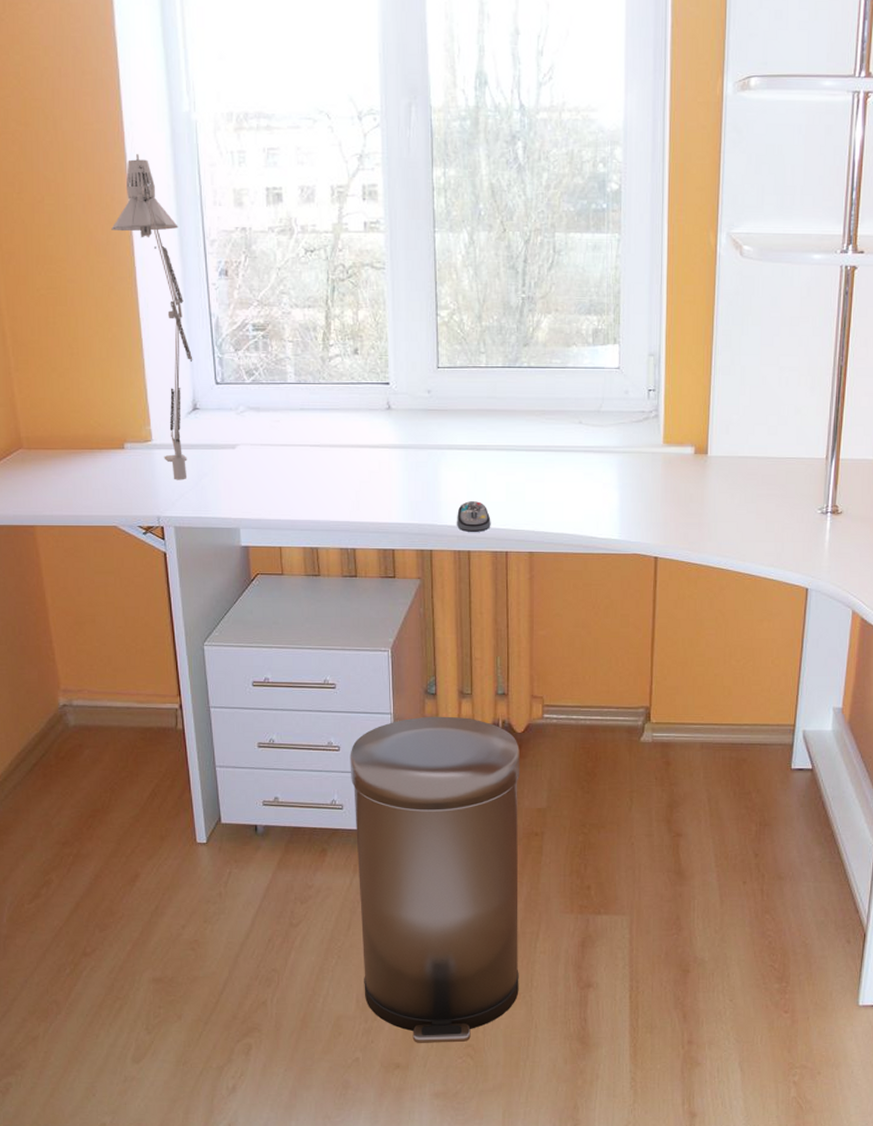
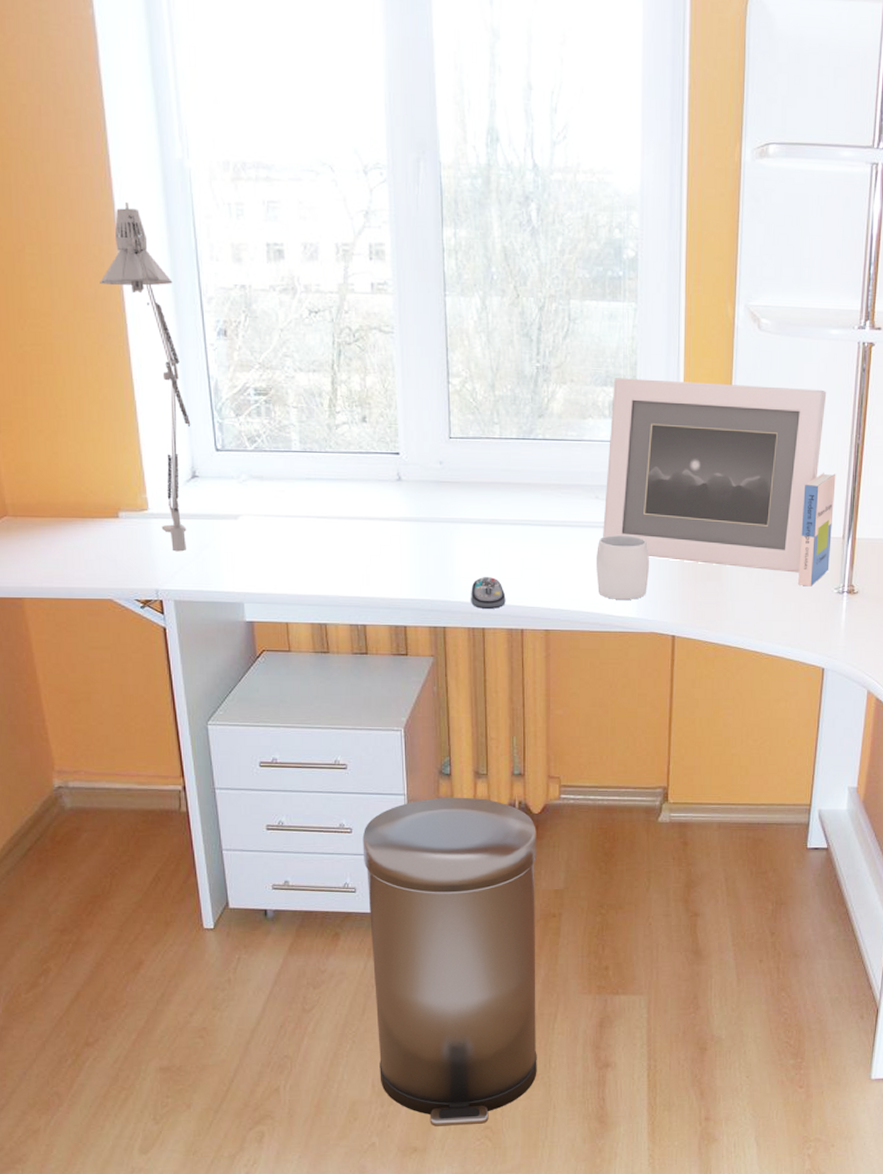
mug: none [580,458,632,522] -> present [596,534,649,600]
picture frame: none [586,306,809,494] -> present [603,378,827,573]
book: none [781,394,819,507] -> present [798,472,836,587]

